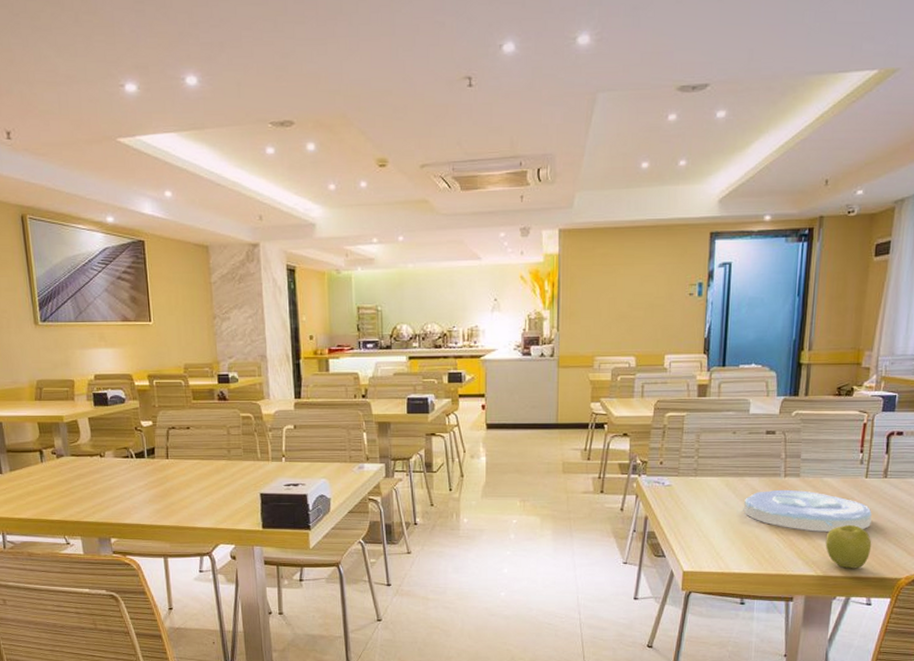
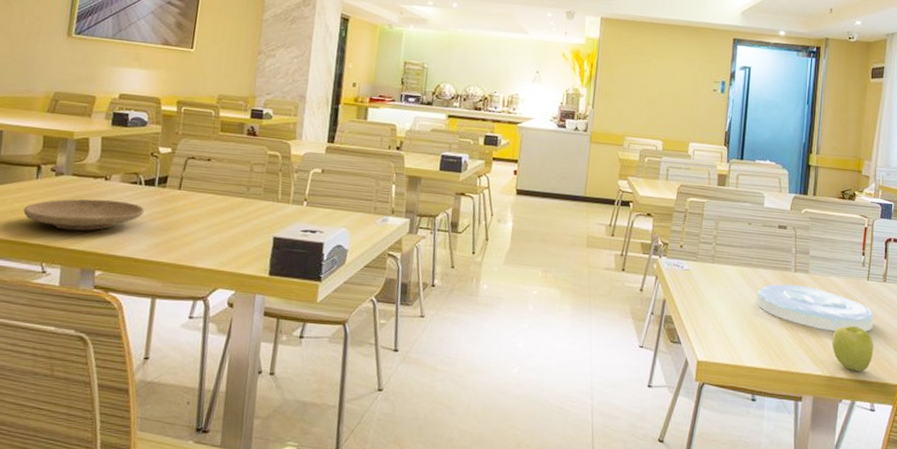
plate: none [37,474,141,506] -> present [23,199,145,231]

